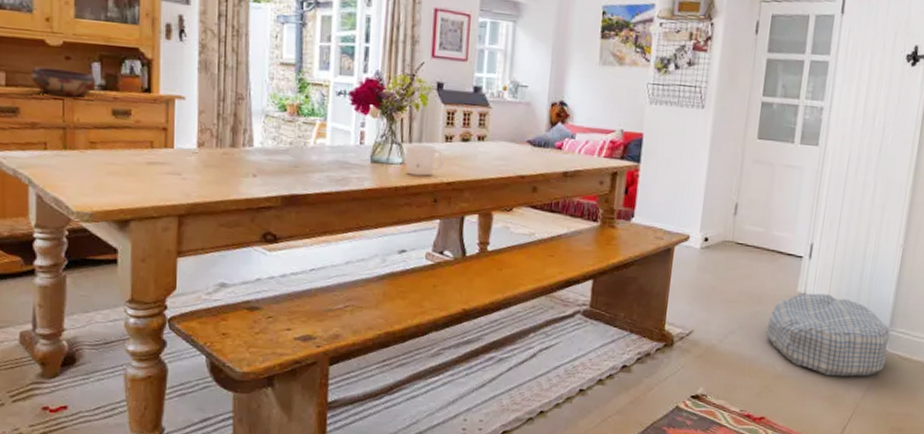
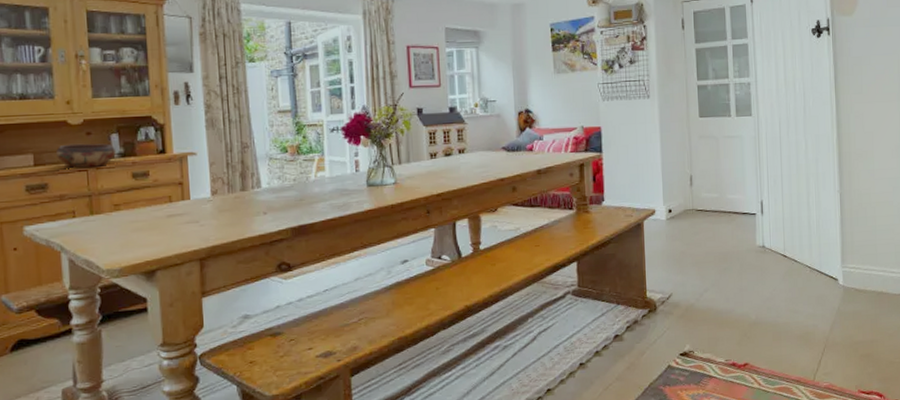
mug: present [405,143,444,176] -> none [396,163,432,192]
dog bed: present [765,293,890,377] -> none [735,243,844,317]

